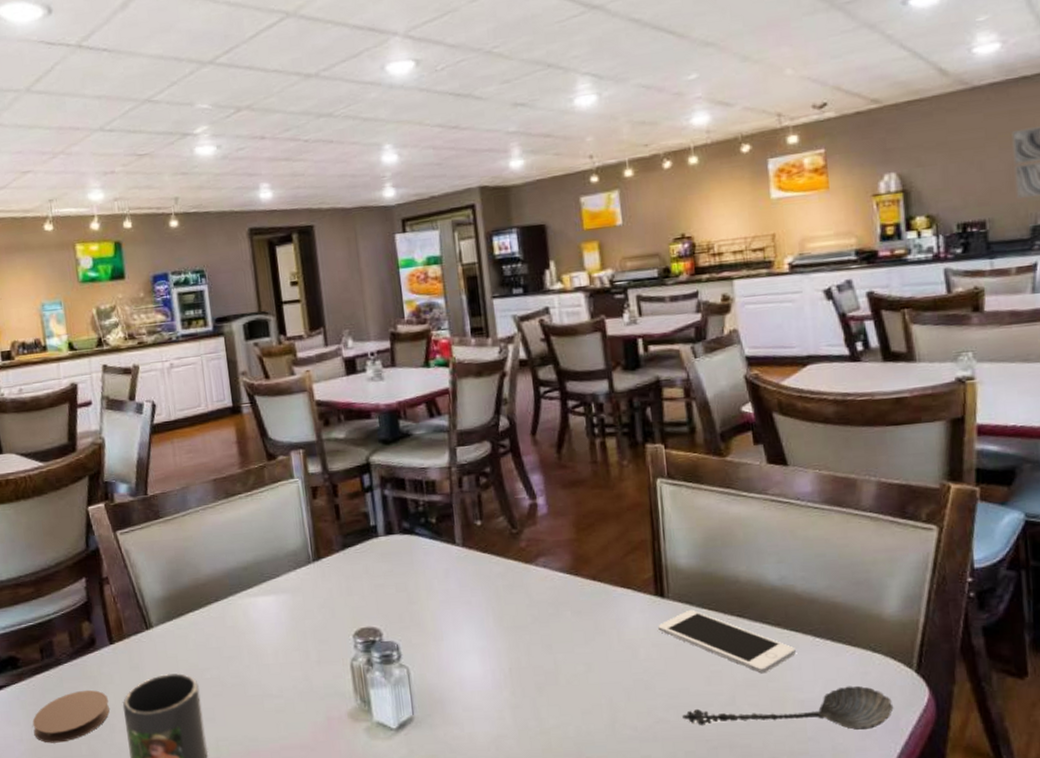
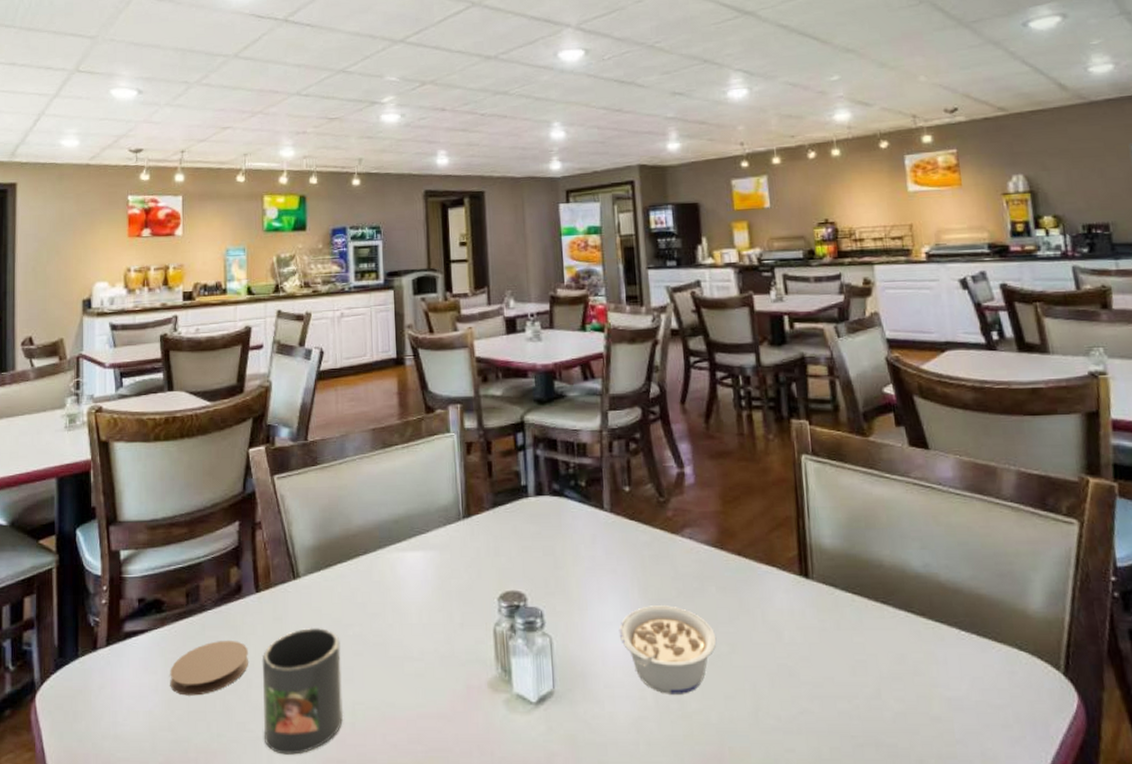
legume: none [475,631,573,713] -> present [618,605,717,694]
cell phone: present [658,609,796,674] -> none [802,592,941,666]
spoon: present [682,685,894,731] -> none [827,685,1043,736]

